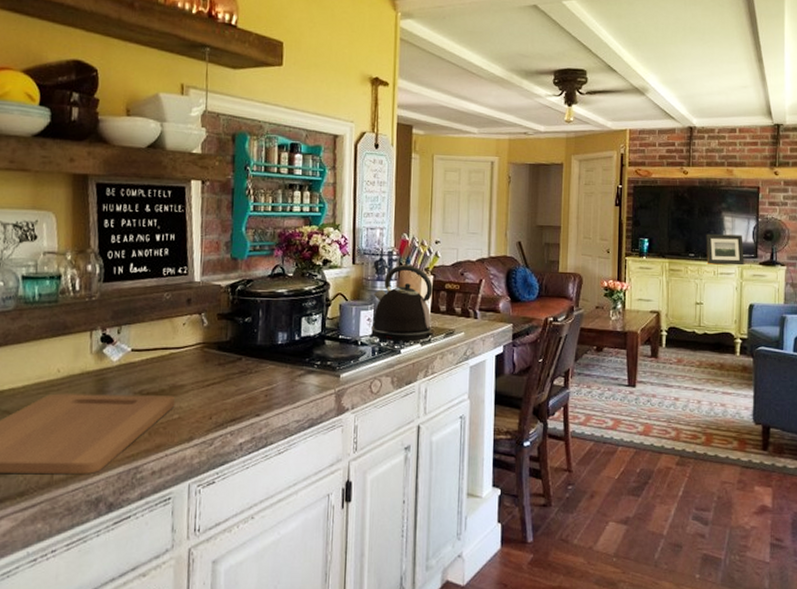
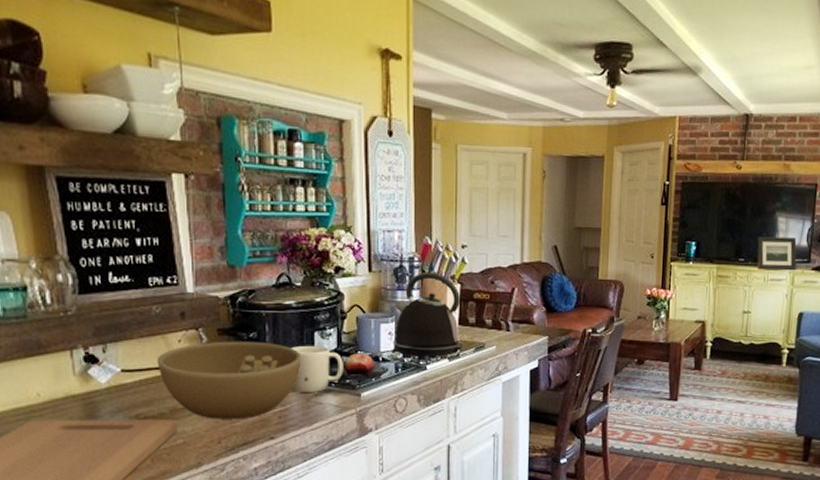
bowl: none [162,325,289,397] -> present [156,341,302,419]
mug: none [278,329,326,373] -> present [291,345,343,392]
fruit: none [326,337,354,360] -> present [343,353,374,377]

